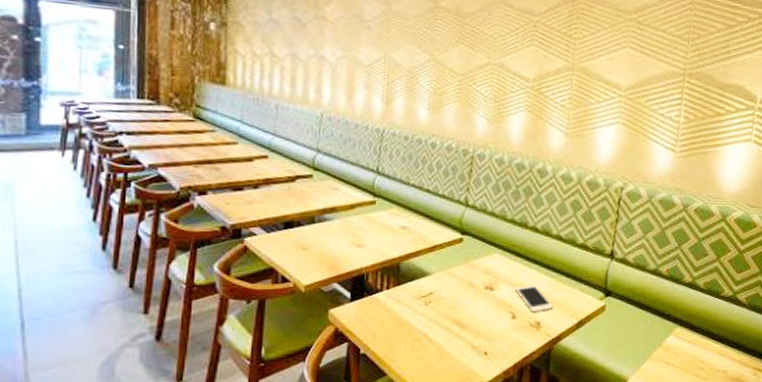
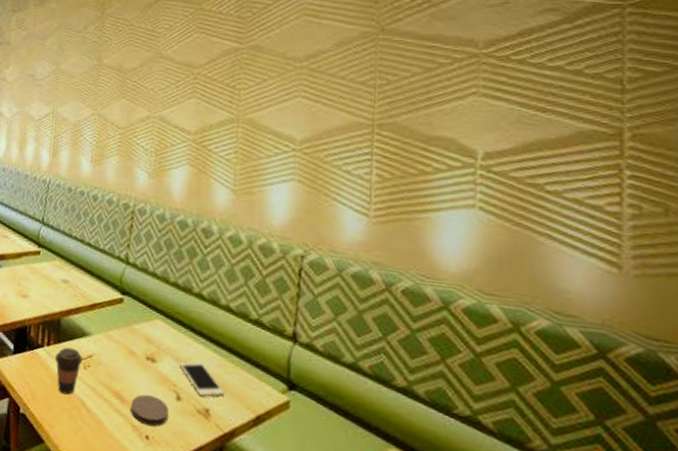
coffee cup: none [395,288,424,330] -> present [54,347,83,395]
coaster: none [471,319,505,344] -> present [131,394,168,426]

